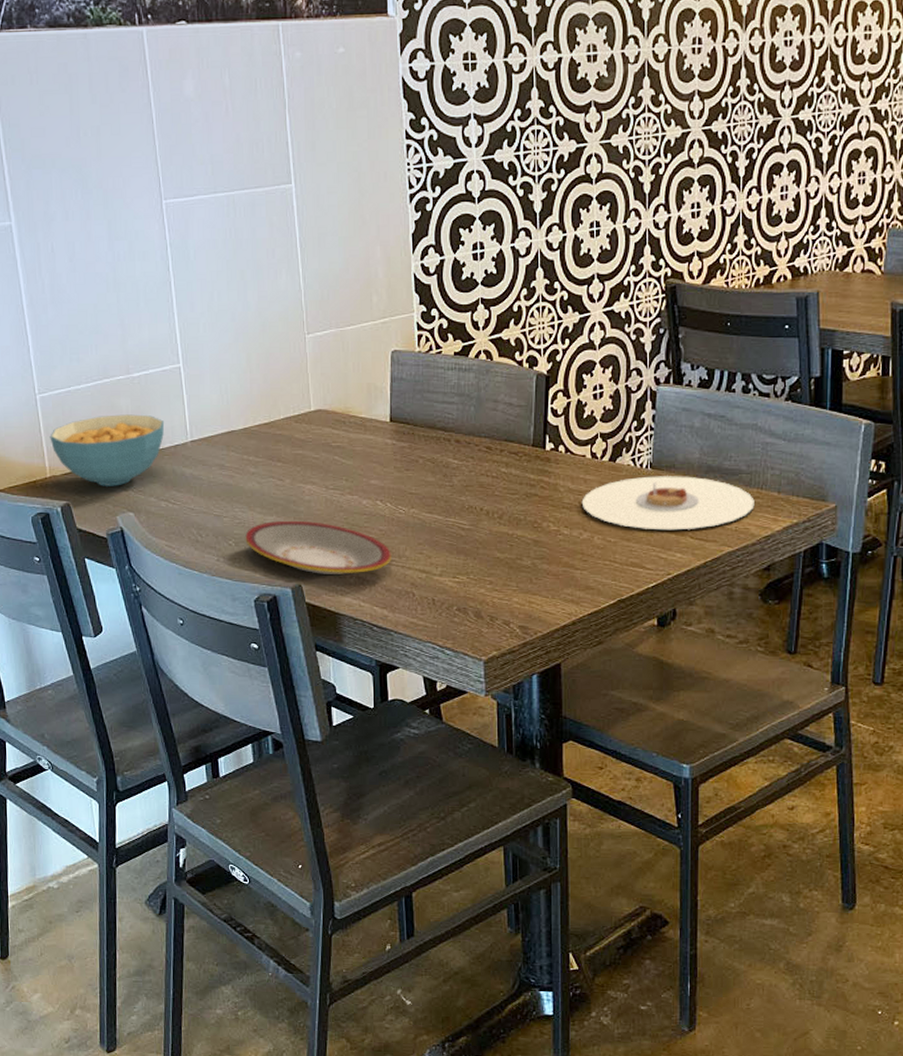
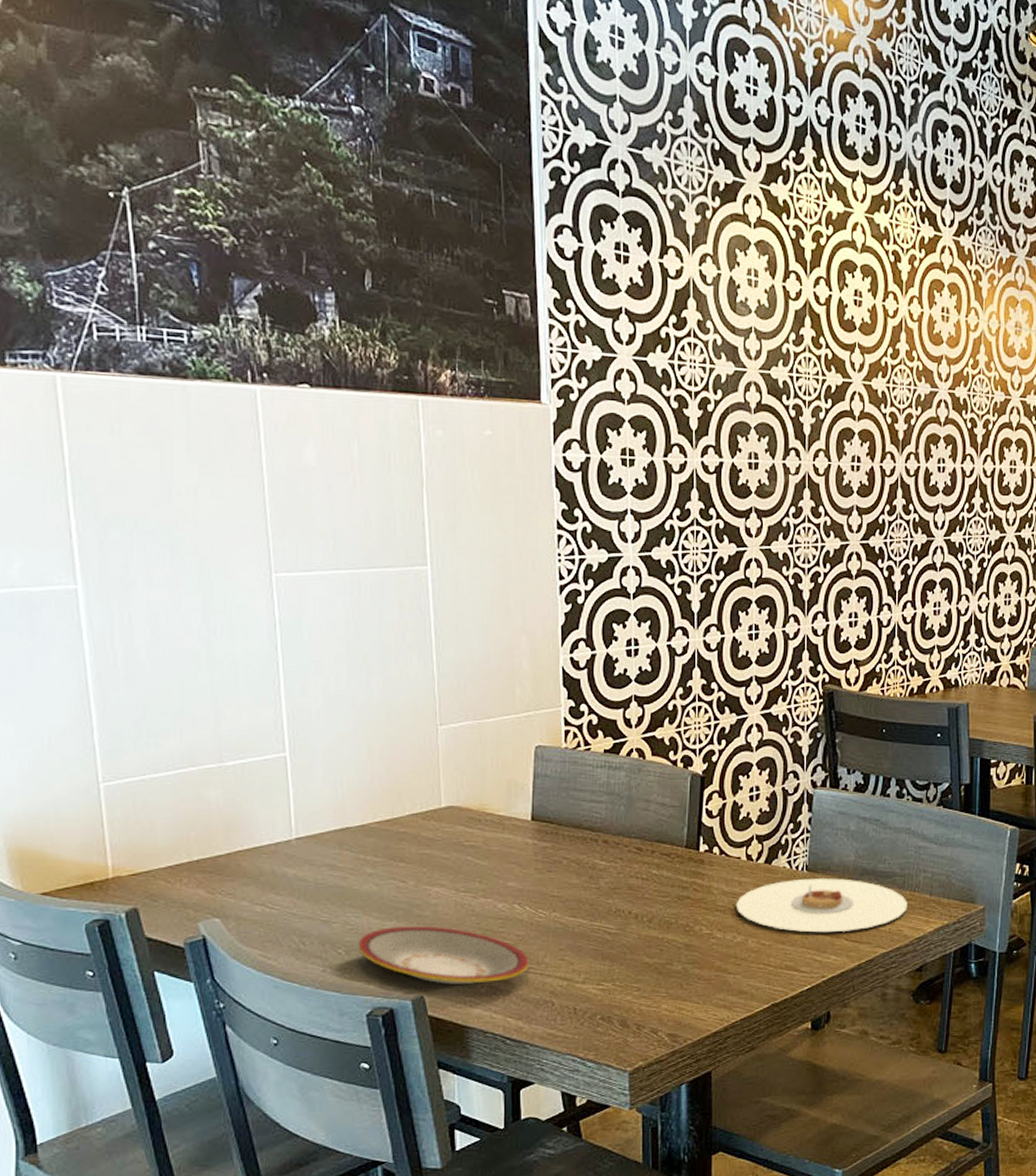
cereal bowl: present [49,414,165,486] -> none [115,807,264,889]

